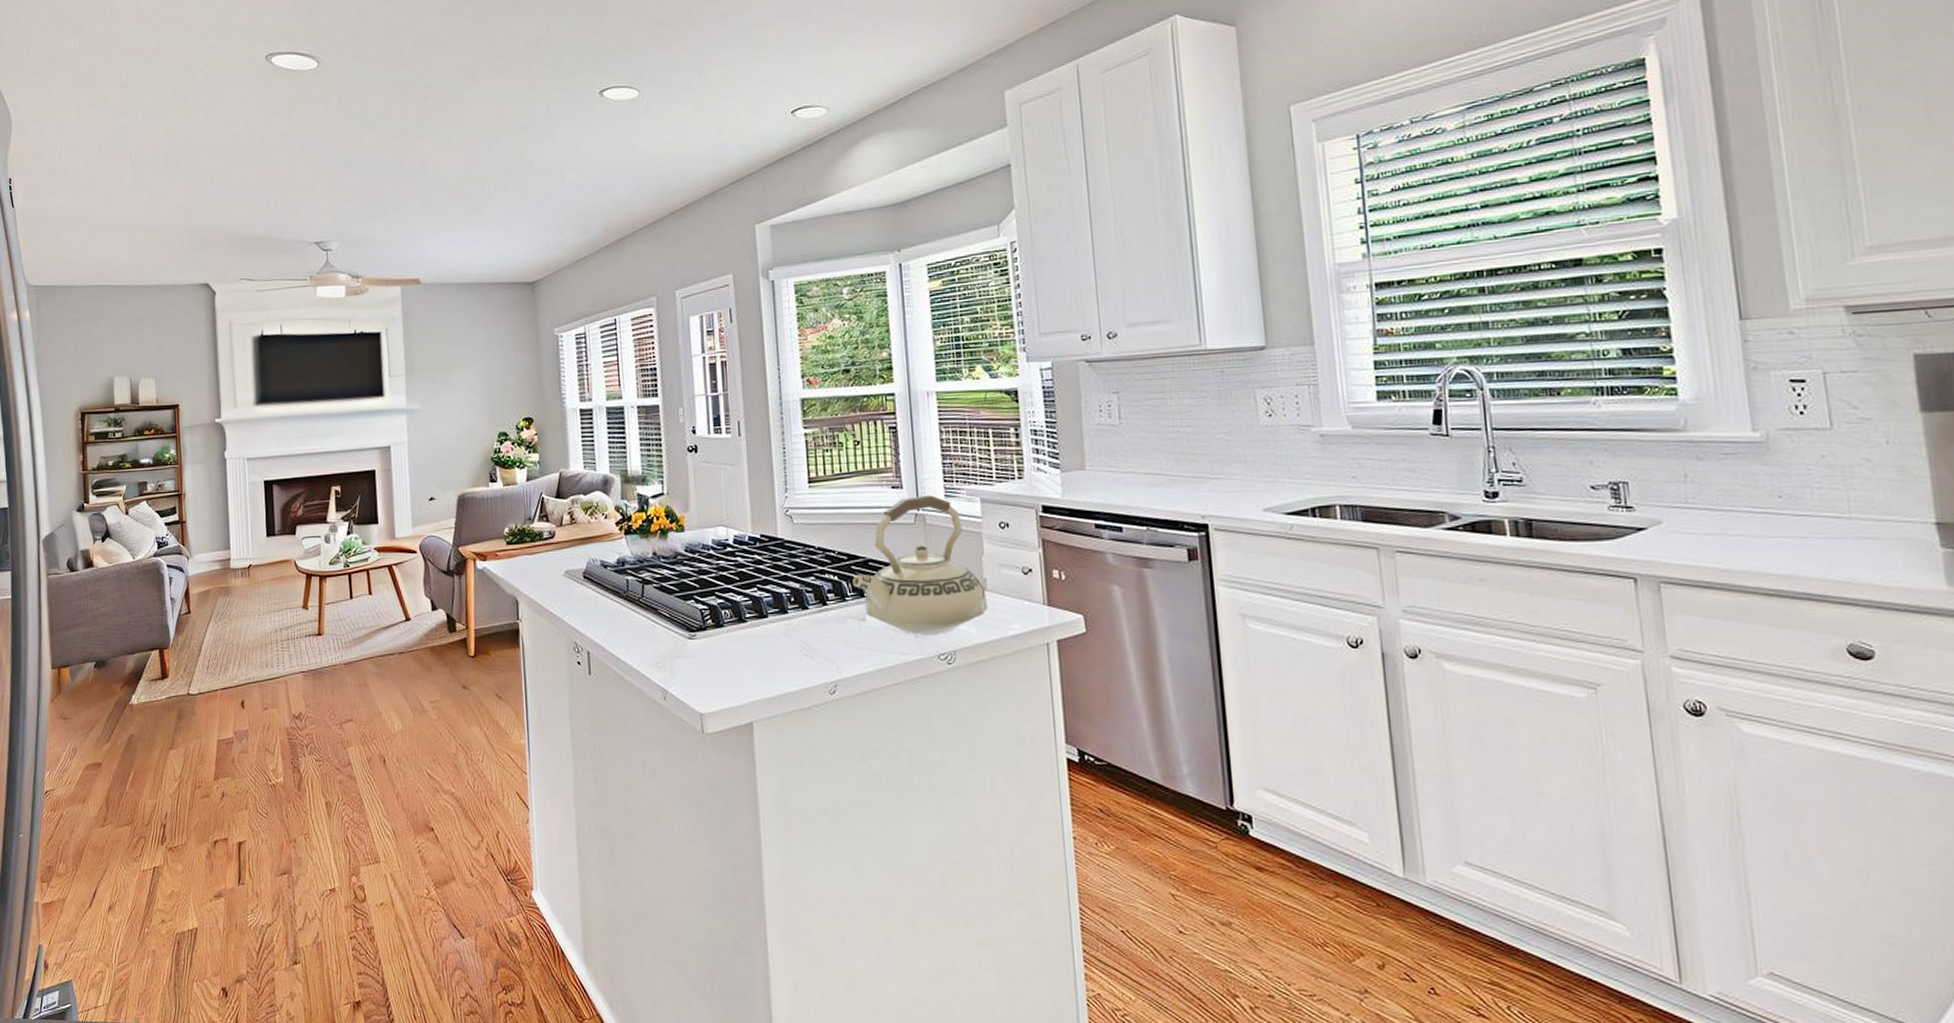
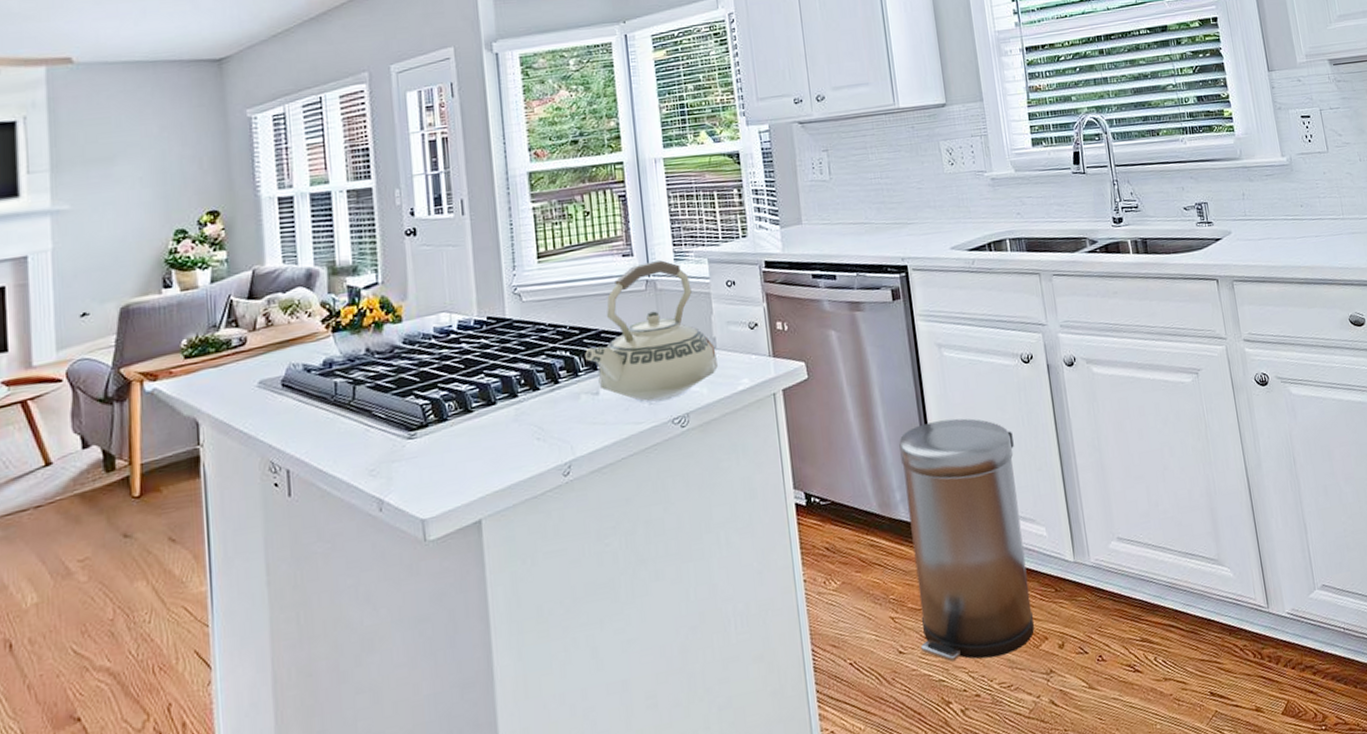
pedal bin: none [1189,697,1347,960] -> present [899,418,1034,662]

